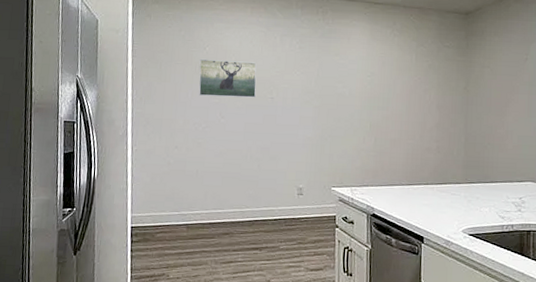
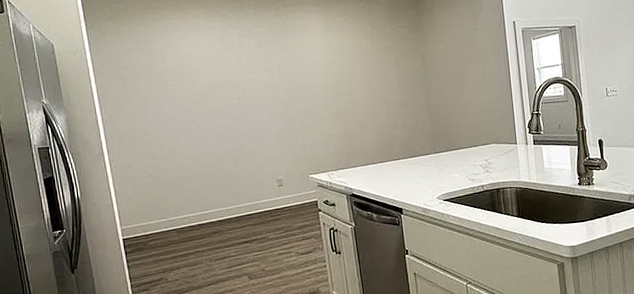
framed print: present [199,59,257,98] -> none [162,66,223,105]

